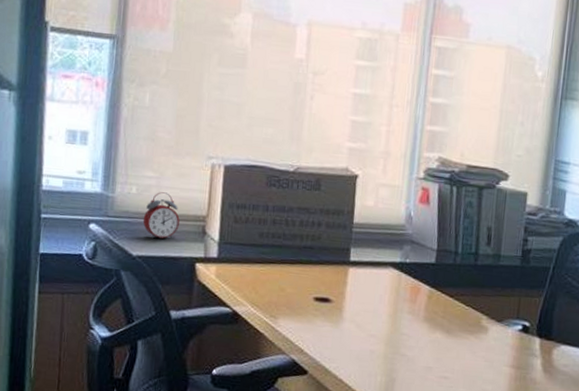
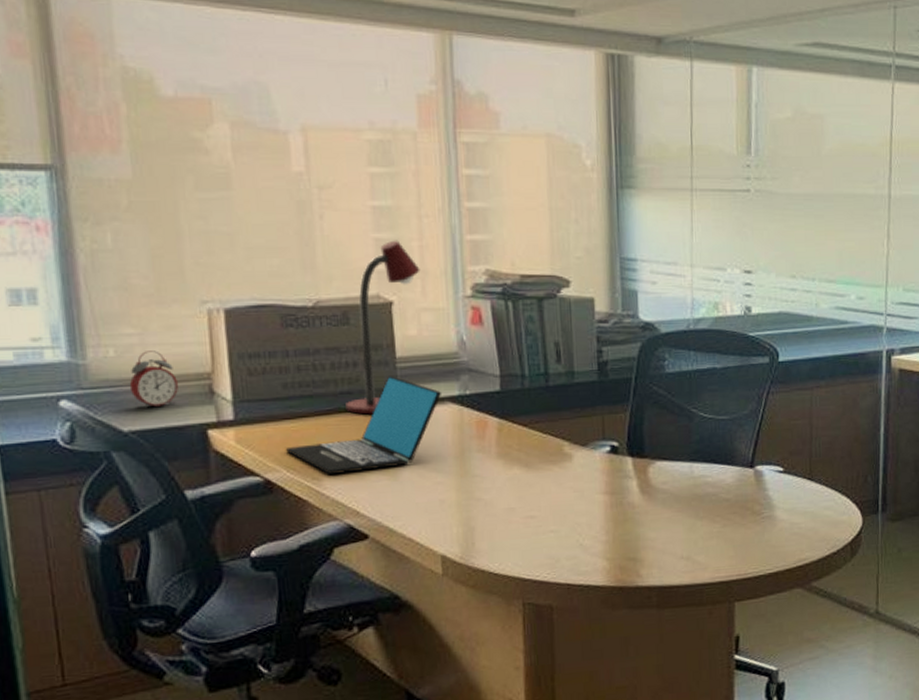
laptop: none [254,238,387,316] -> present [286,376,442,476]
desk lamp: none [306,123,385,269] -> present [345,240,420,415]

